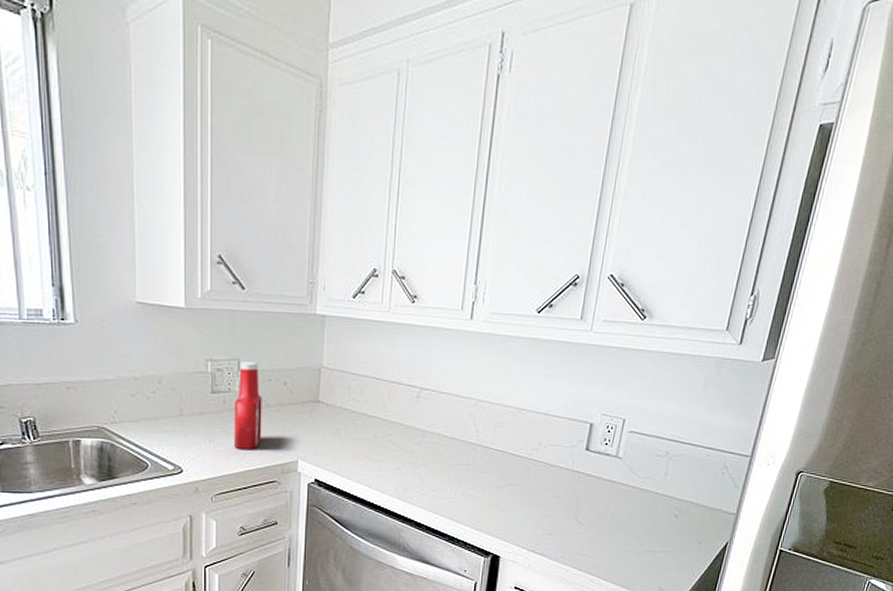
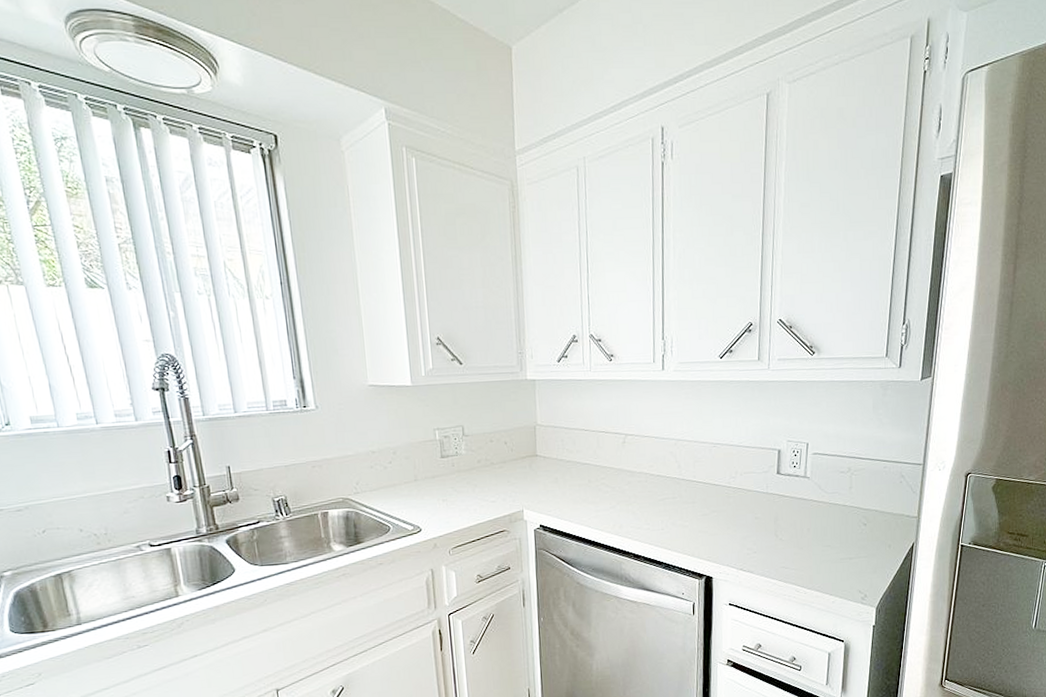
ketchup bottle: present [234,362,262,450] -> none [462,427,489,505]

